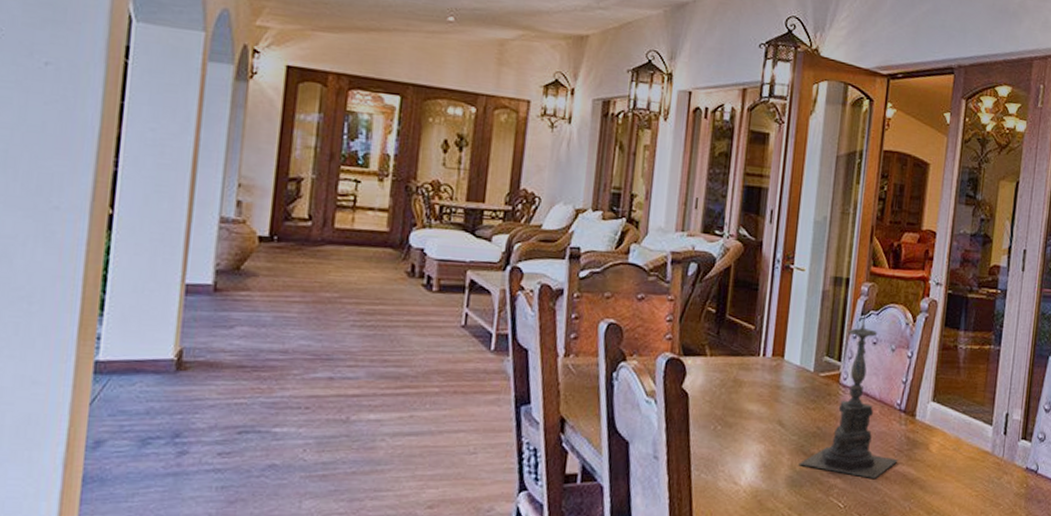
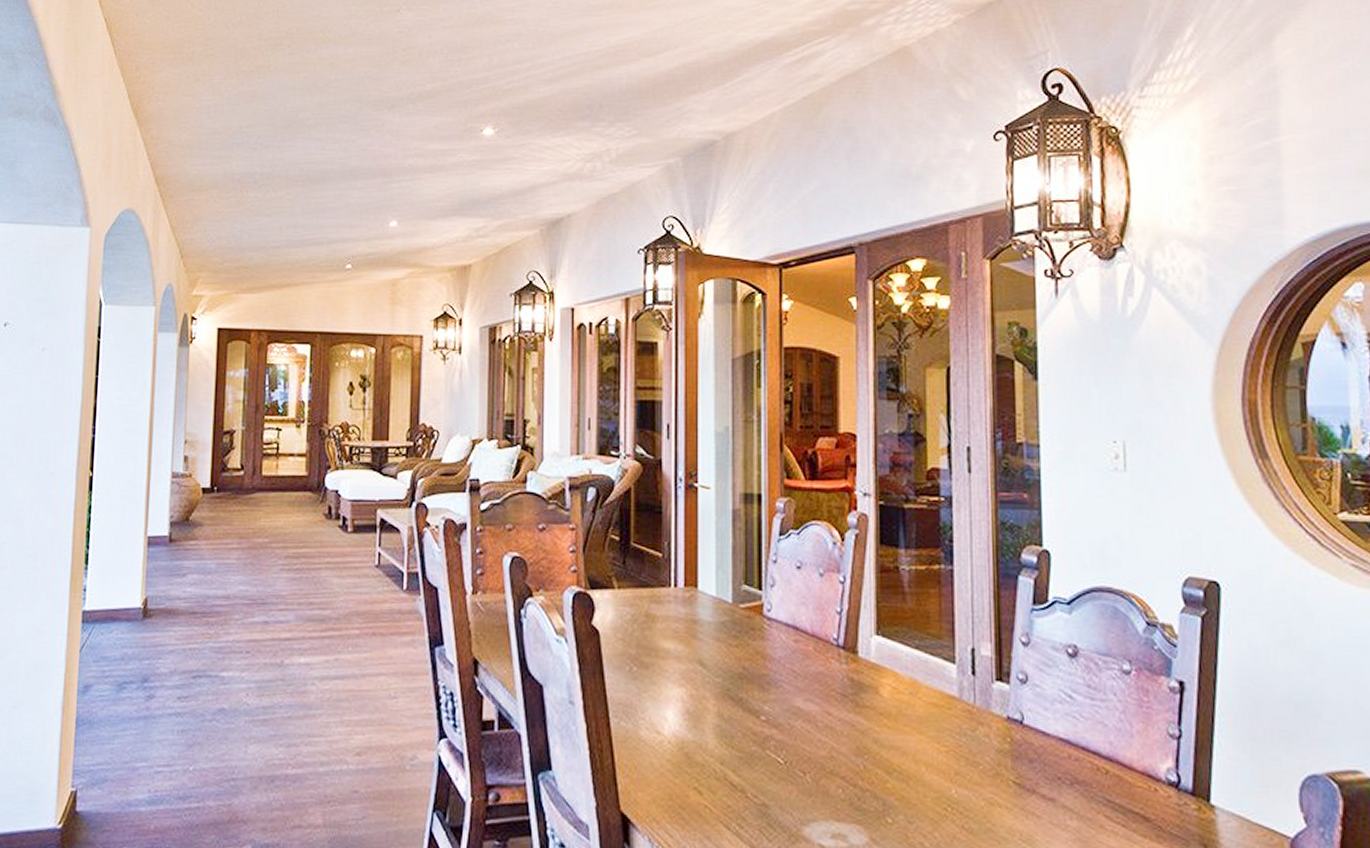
candle holder: present [799,308,898,479] -> none [726,528,843,729]

